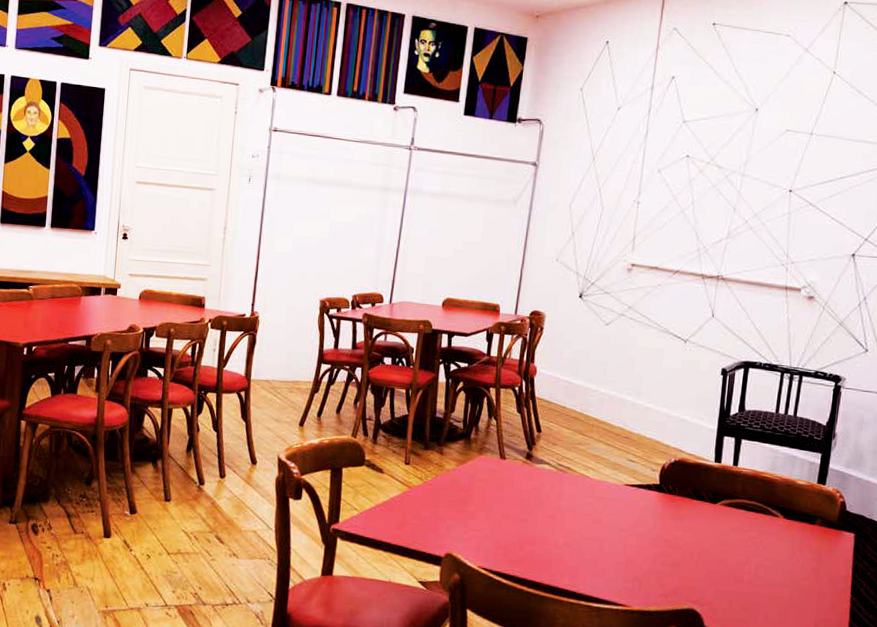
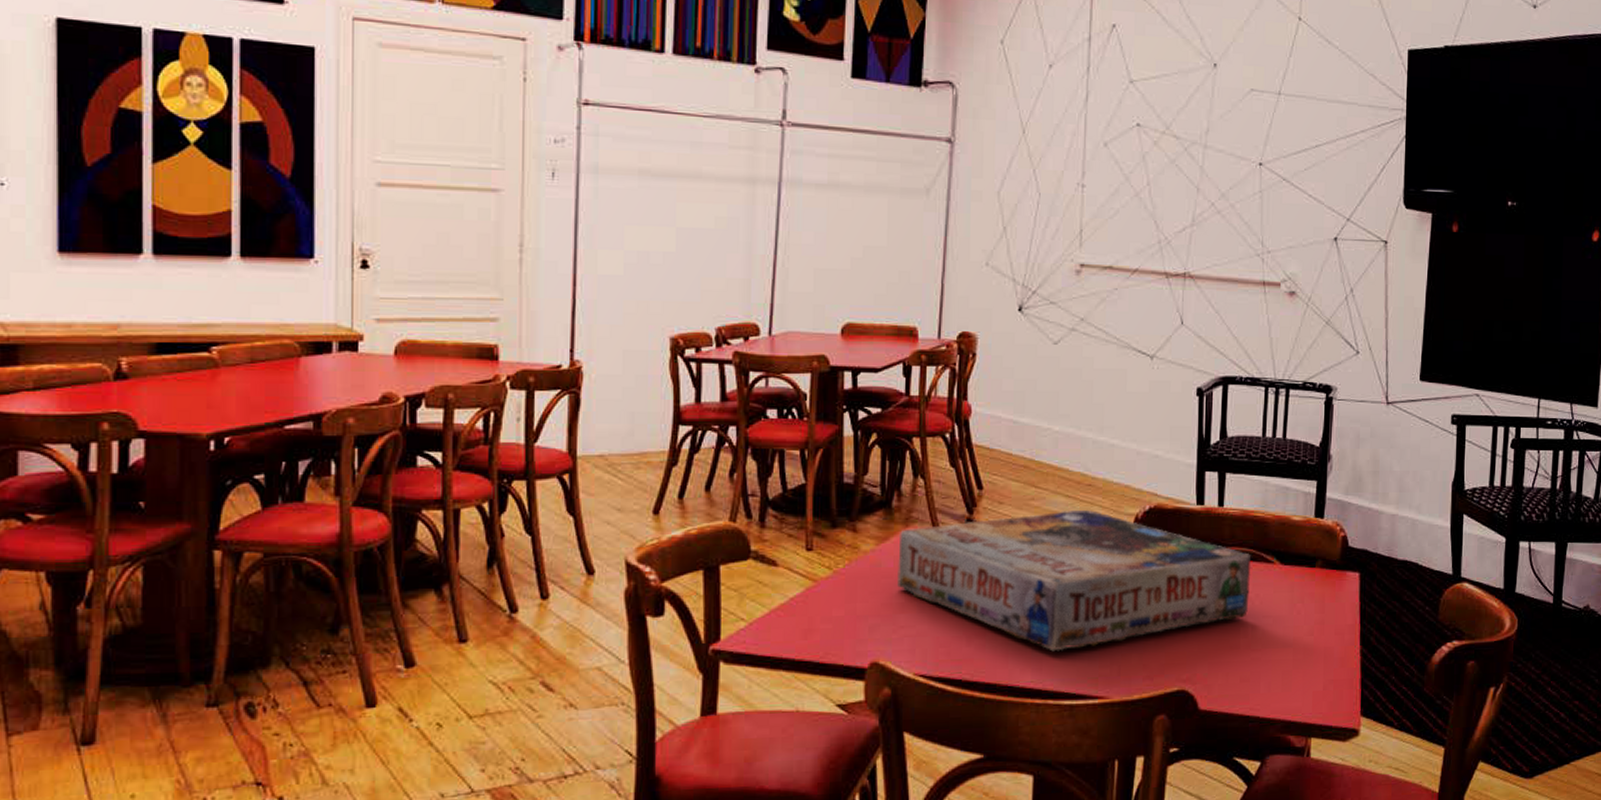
board game: none [470,455,758,565] -> present [897,509,1251,652]

